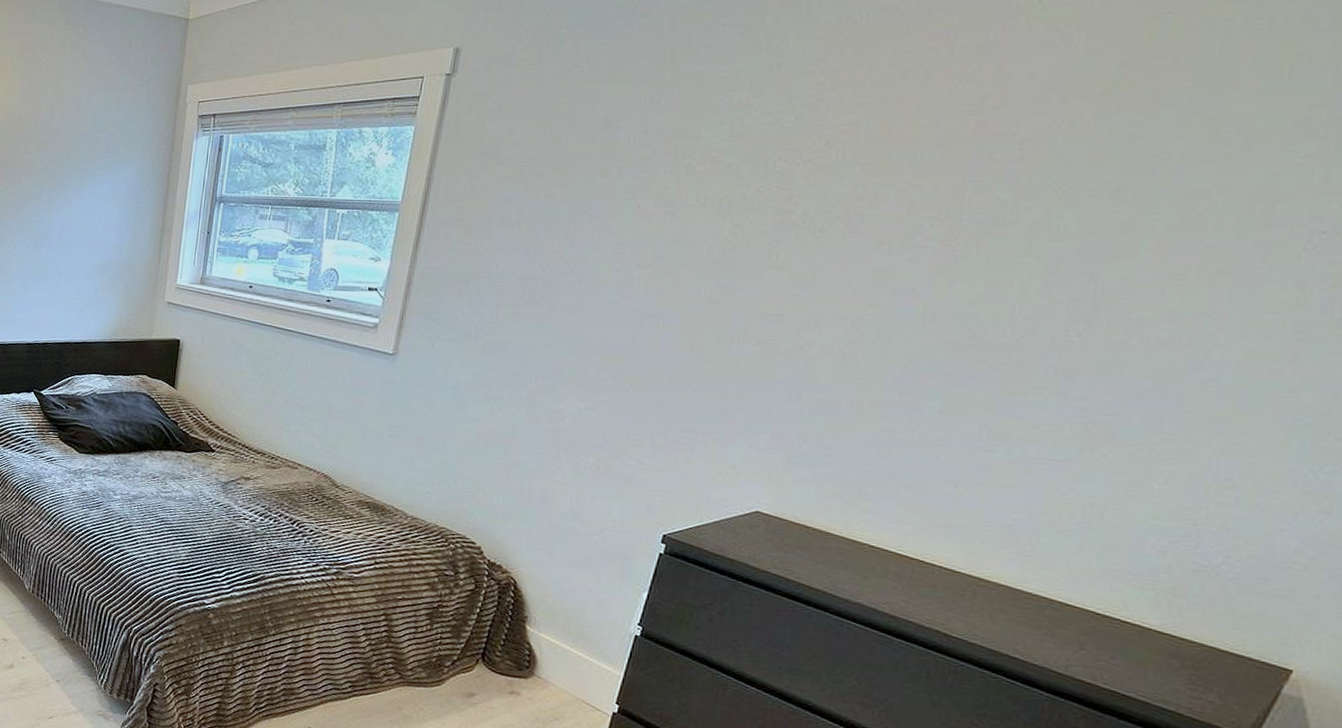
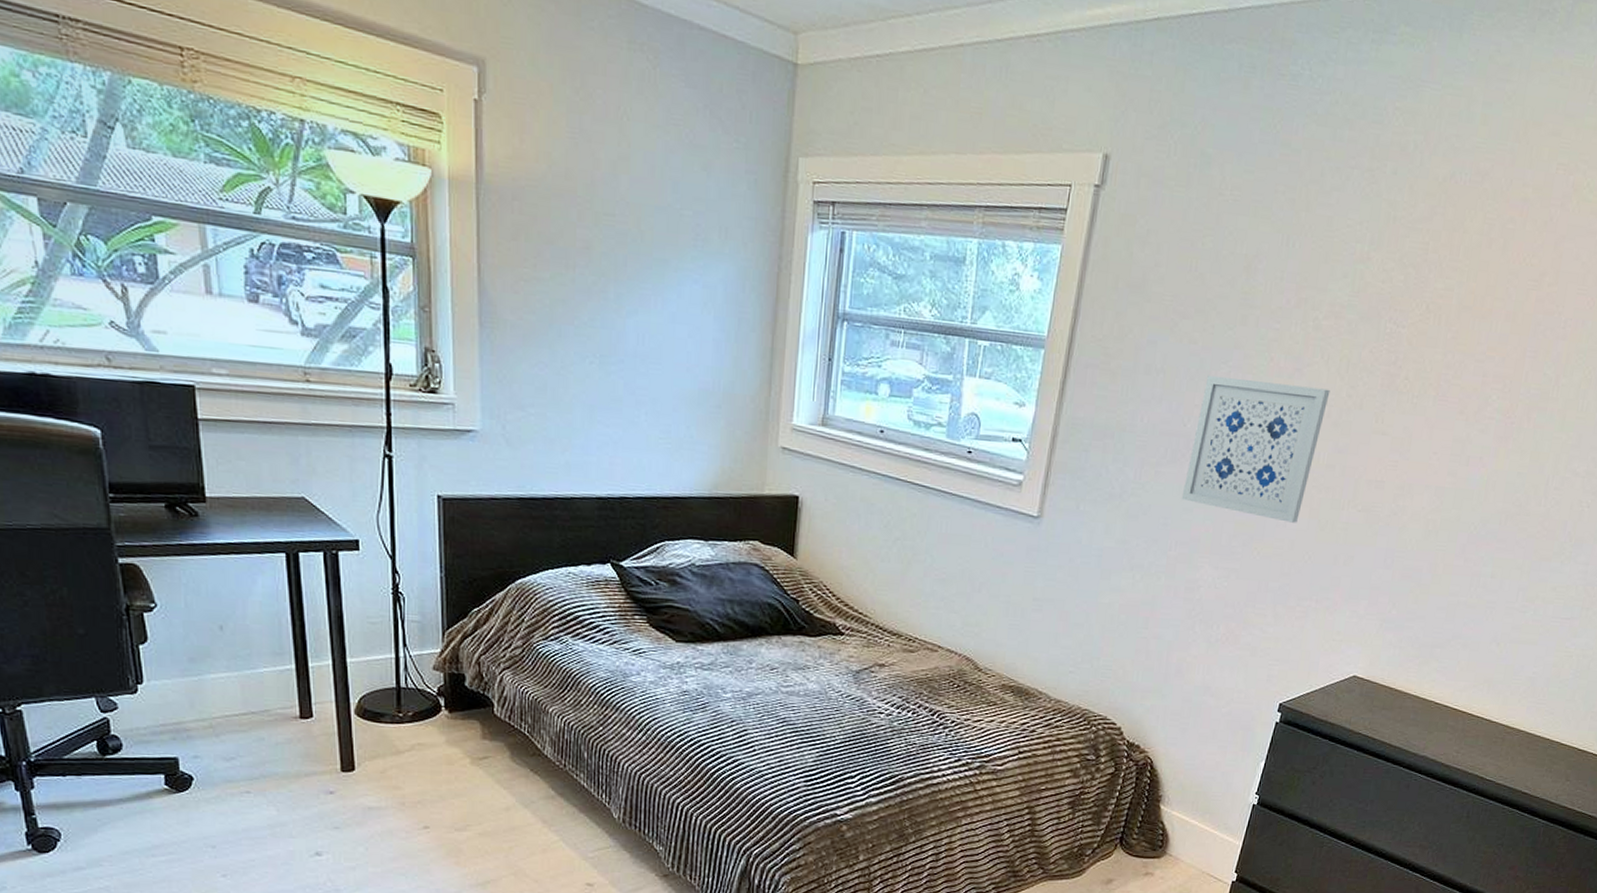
wall art: none [541,224,709,357] -> present [1181,374,1330,523]

